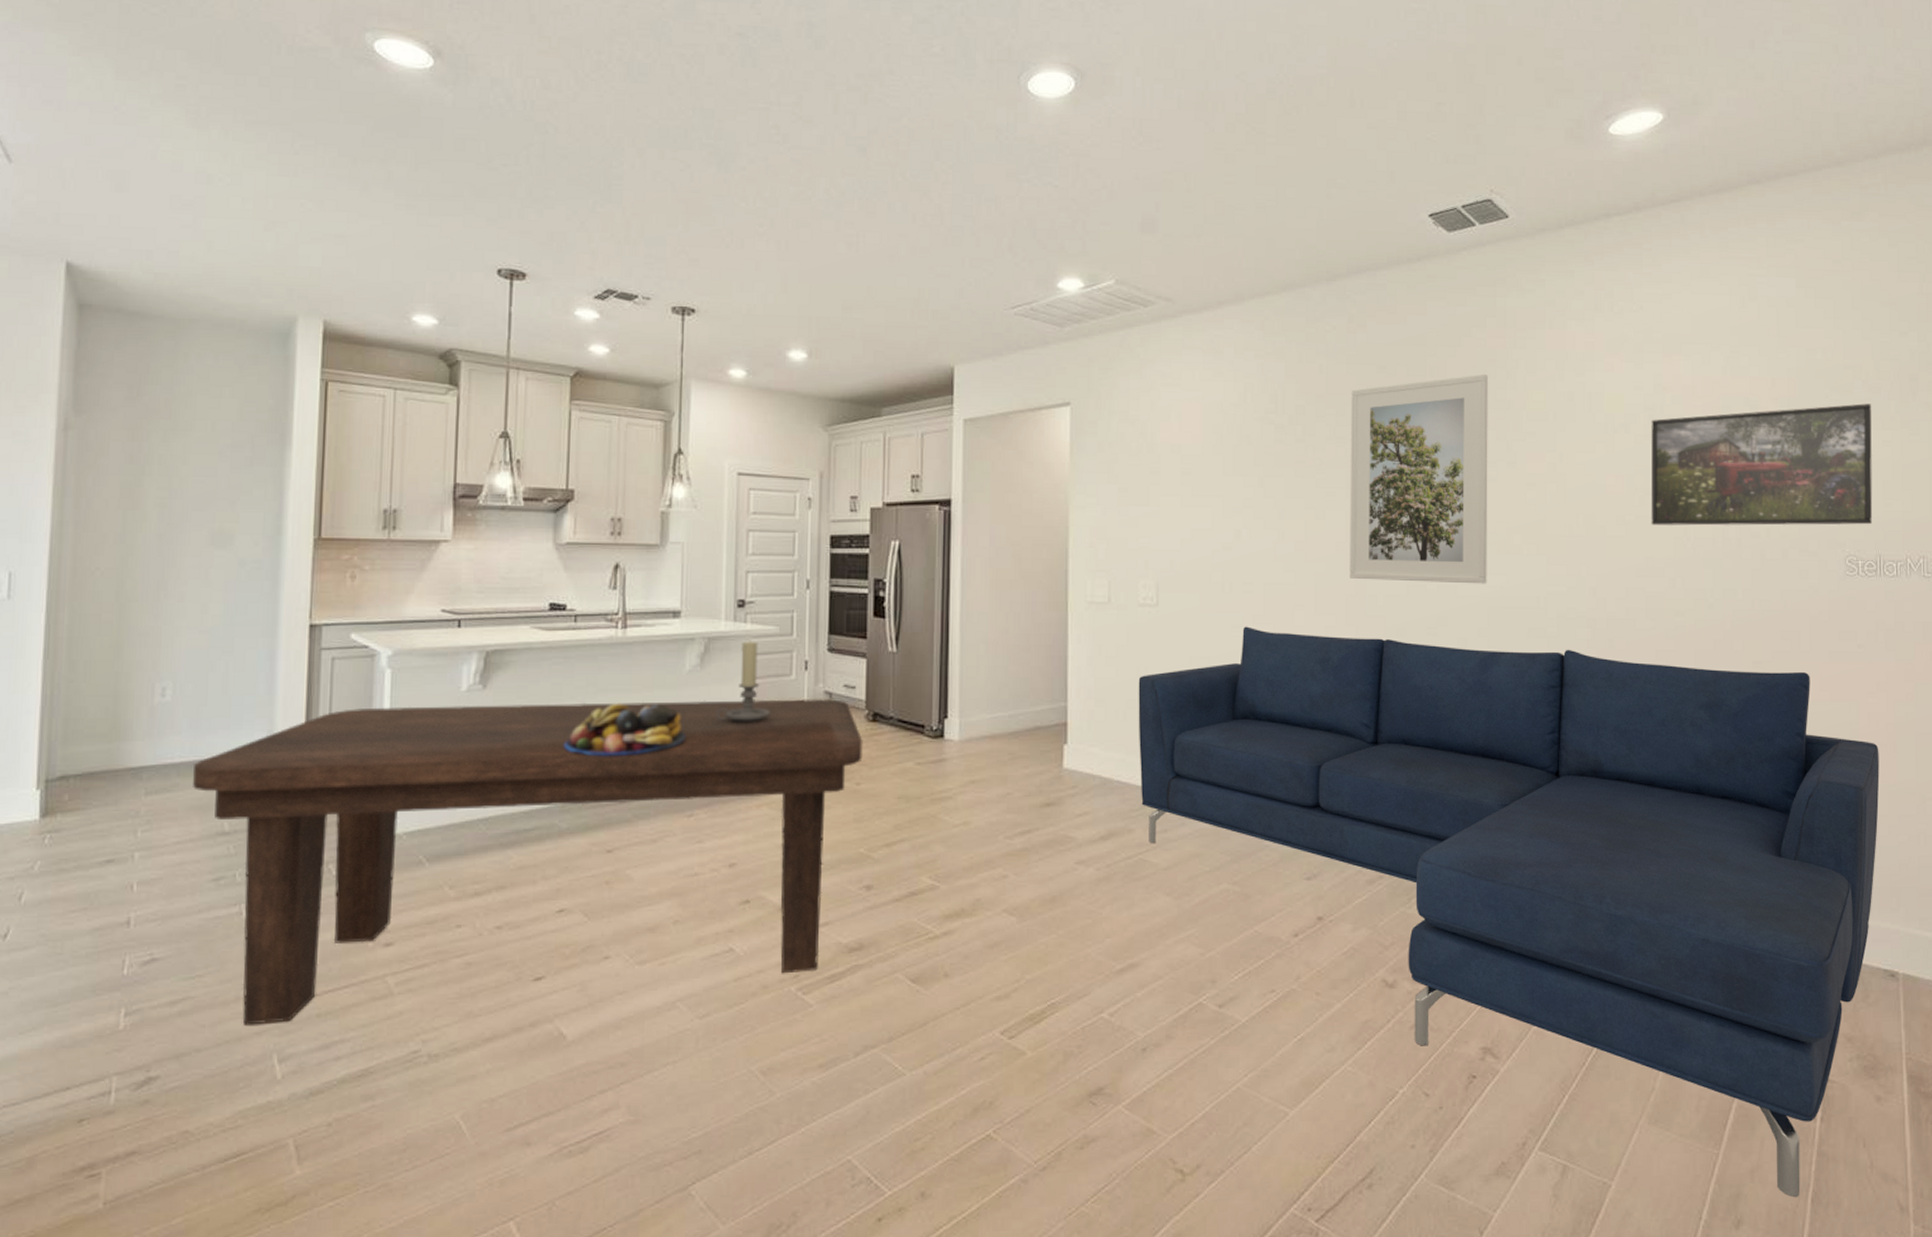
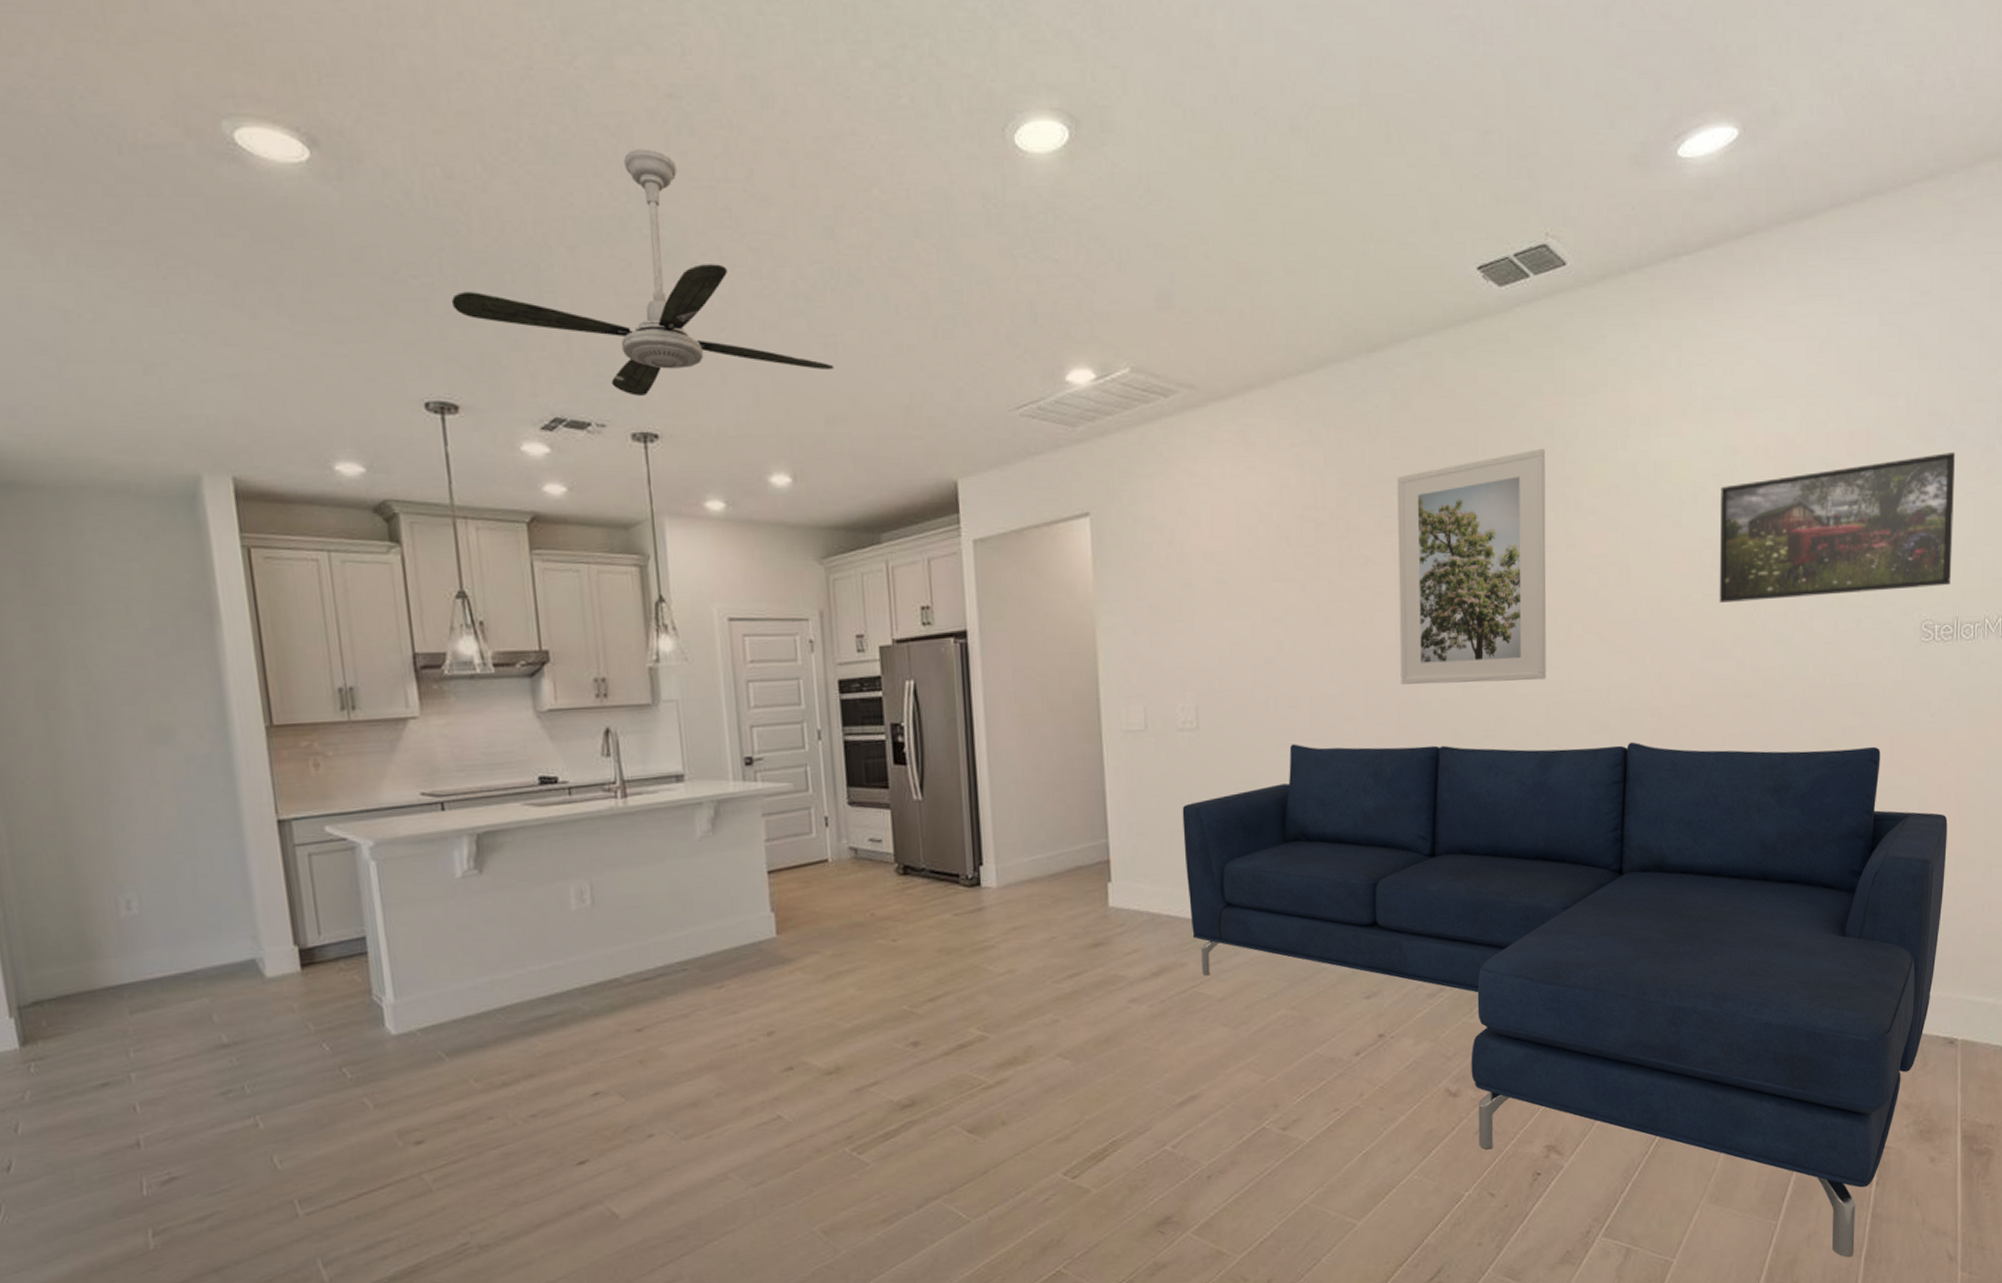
dining table: present [193,698,863,1025] -> none [177,854,897,1234]
ceiling fan: none [533,75,855,276] -> present [451,149,835,396]
fruit bowl: present [564,702,685,756] -> none [575,874,705,935]
candle holder: present [716,641,770,722] -> none [735,800,794,887]

